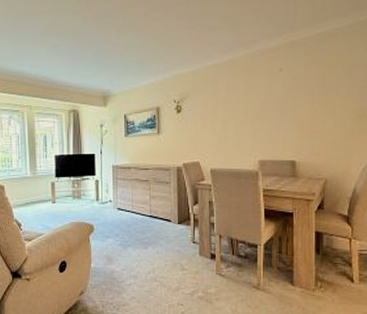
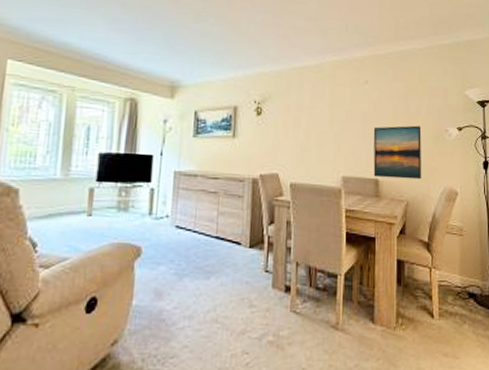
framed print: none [289,106,342,159] -> present [373,125,422,180]

